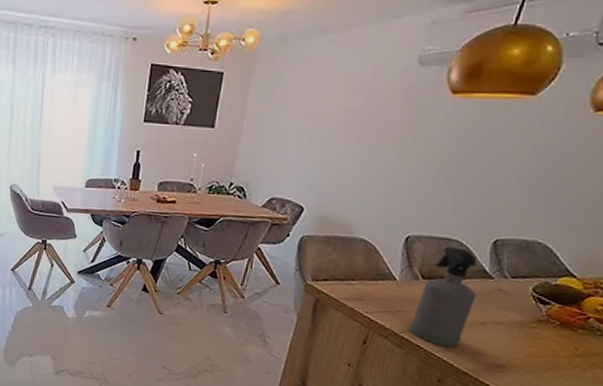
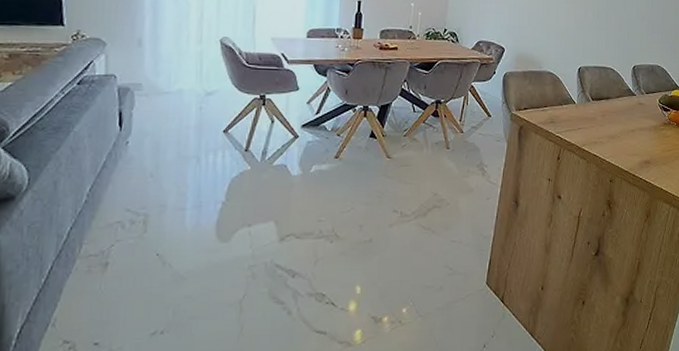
spray bottle: present [408,246,477,347] -> none [587,73,627,152]

